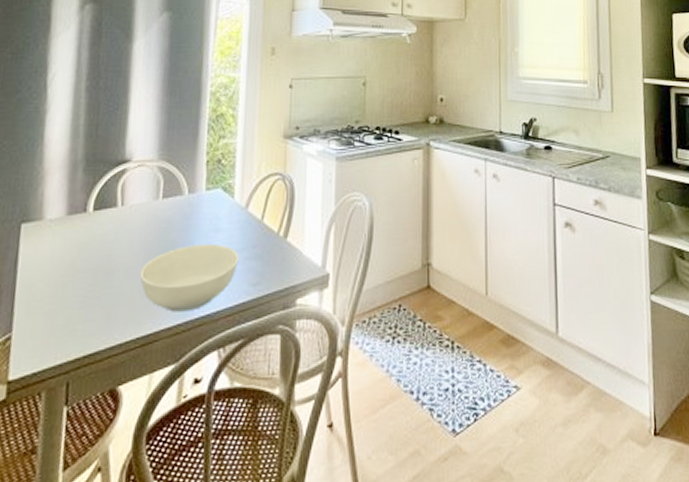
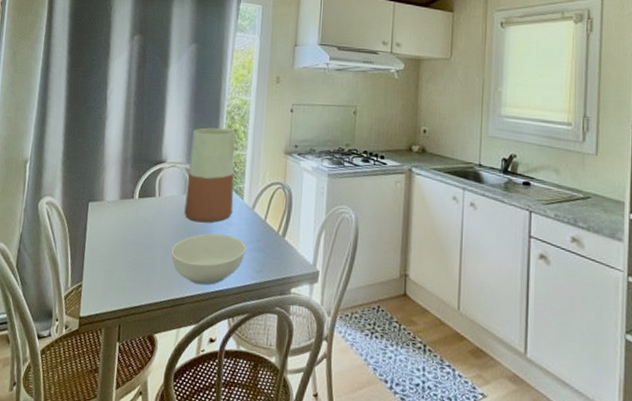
vase: none [157,114,222,233] -> present [184,127,235,223]

